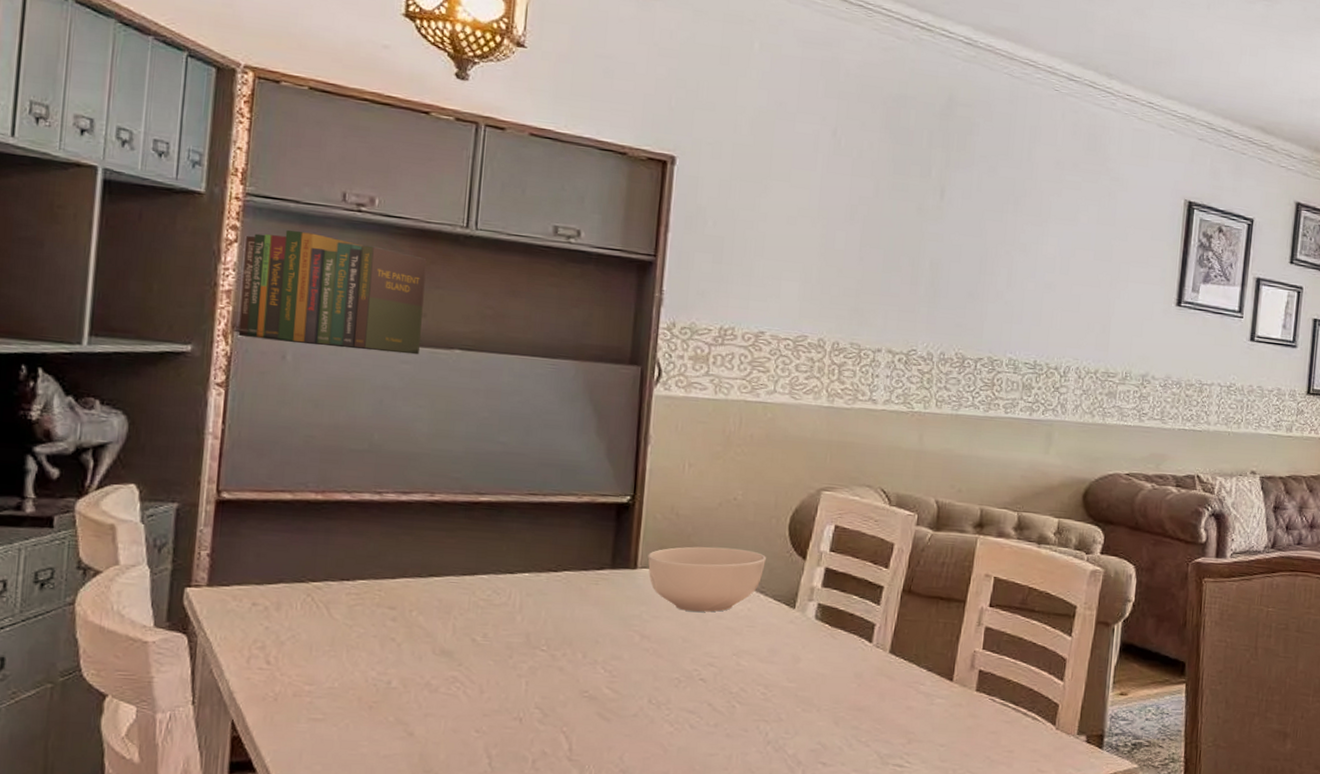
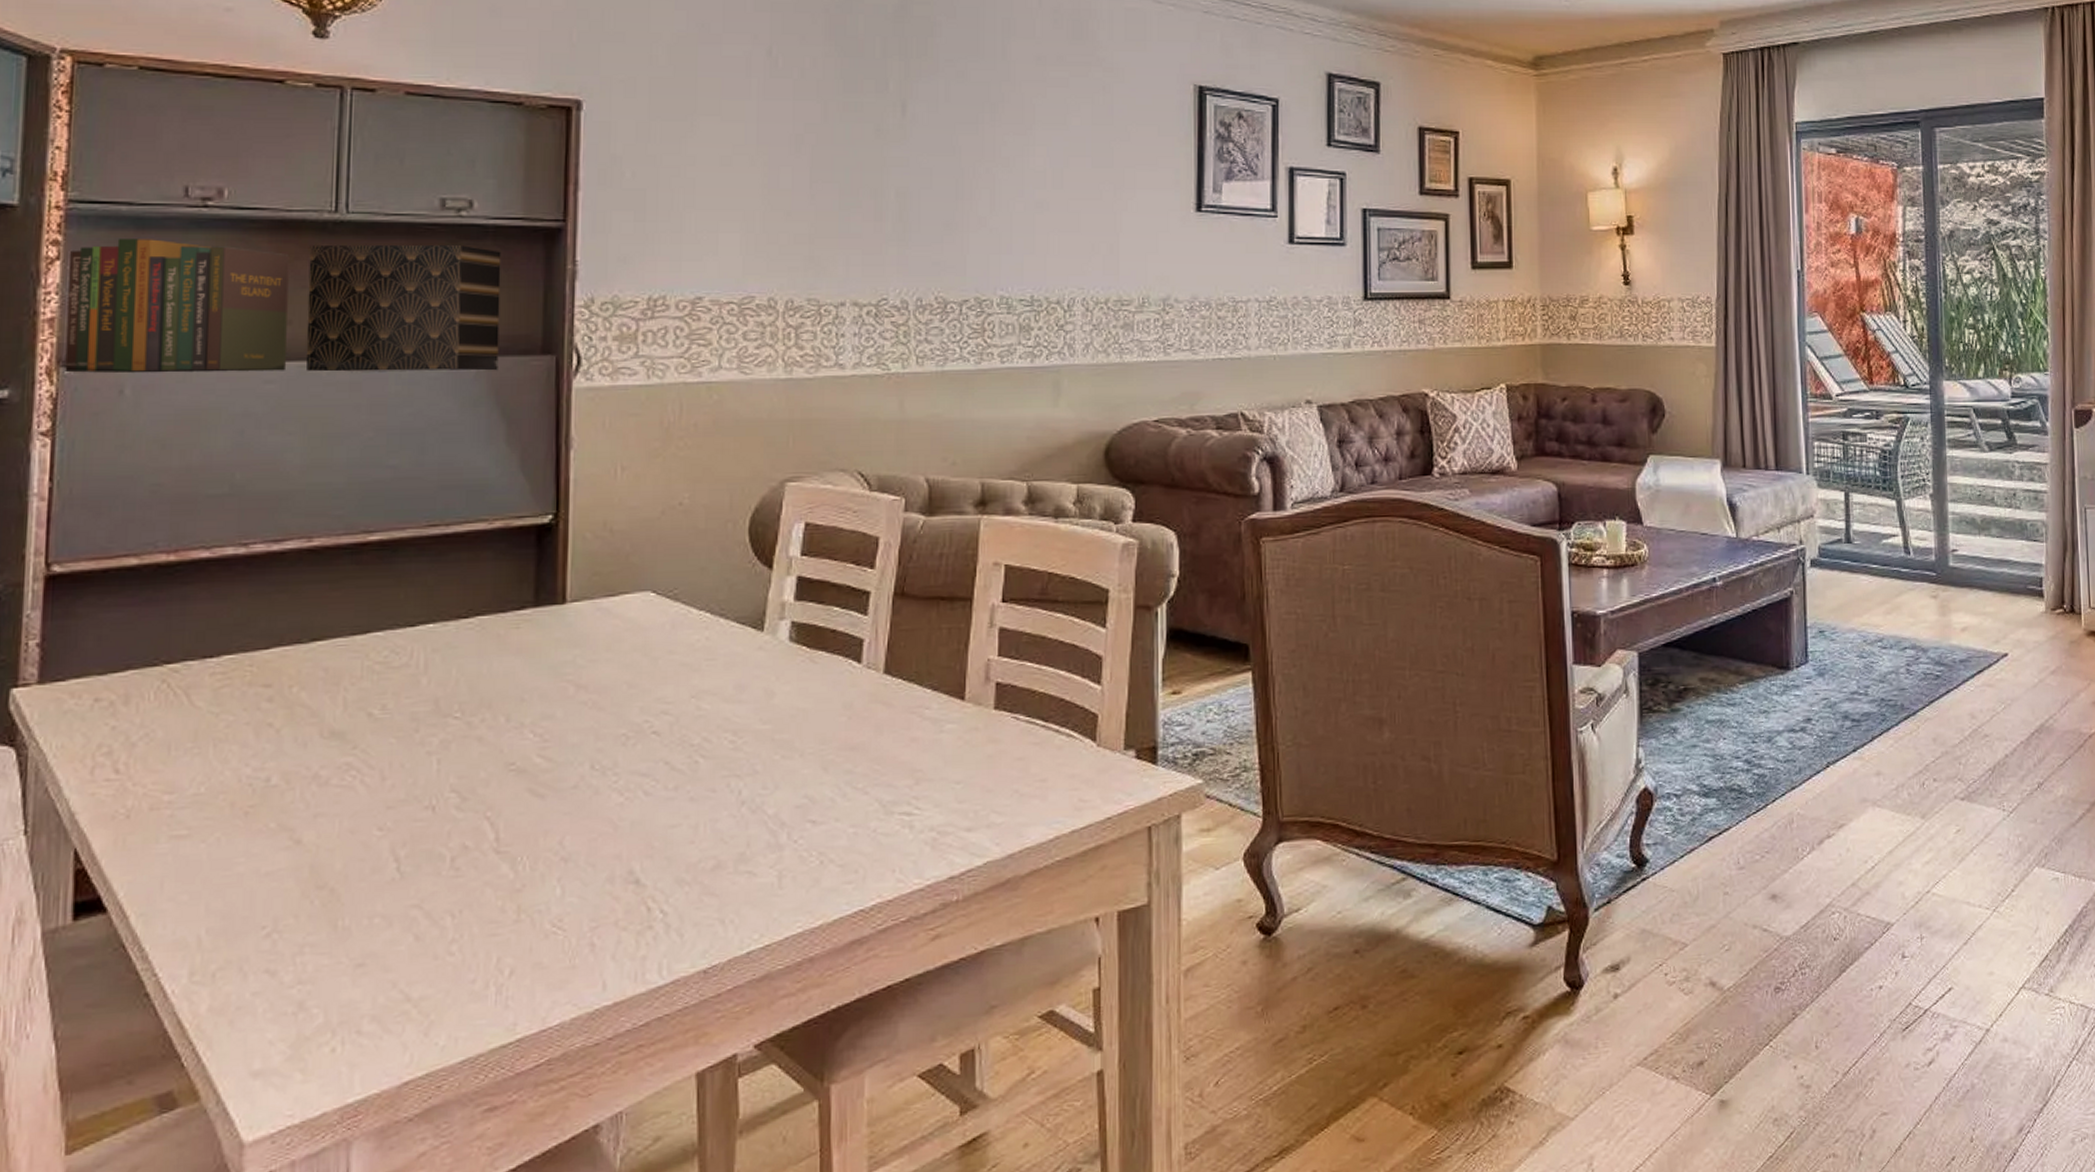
decorative box: none [436,254,602,373] -> present [307,245,502,372]
bowl: present [647,546,766,612] -> none [578,564,724,649]

